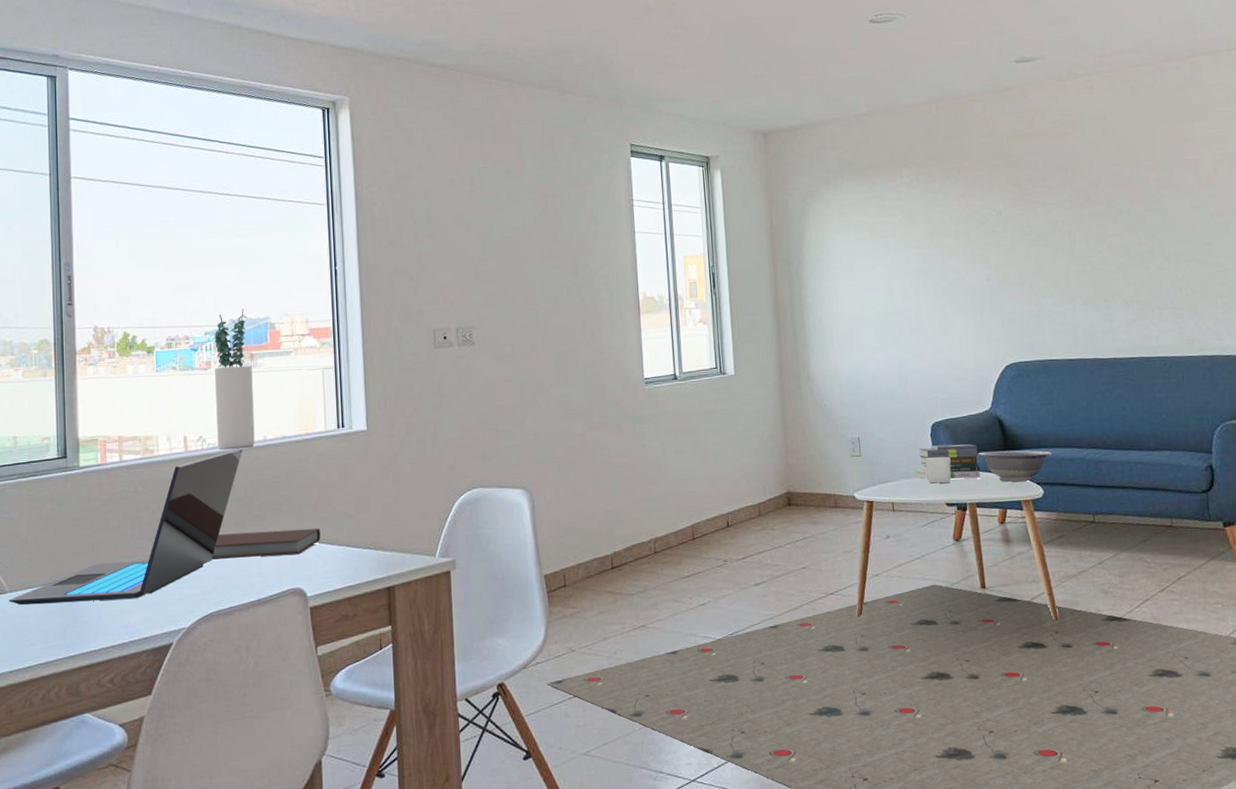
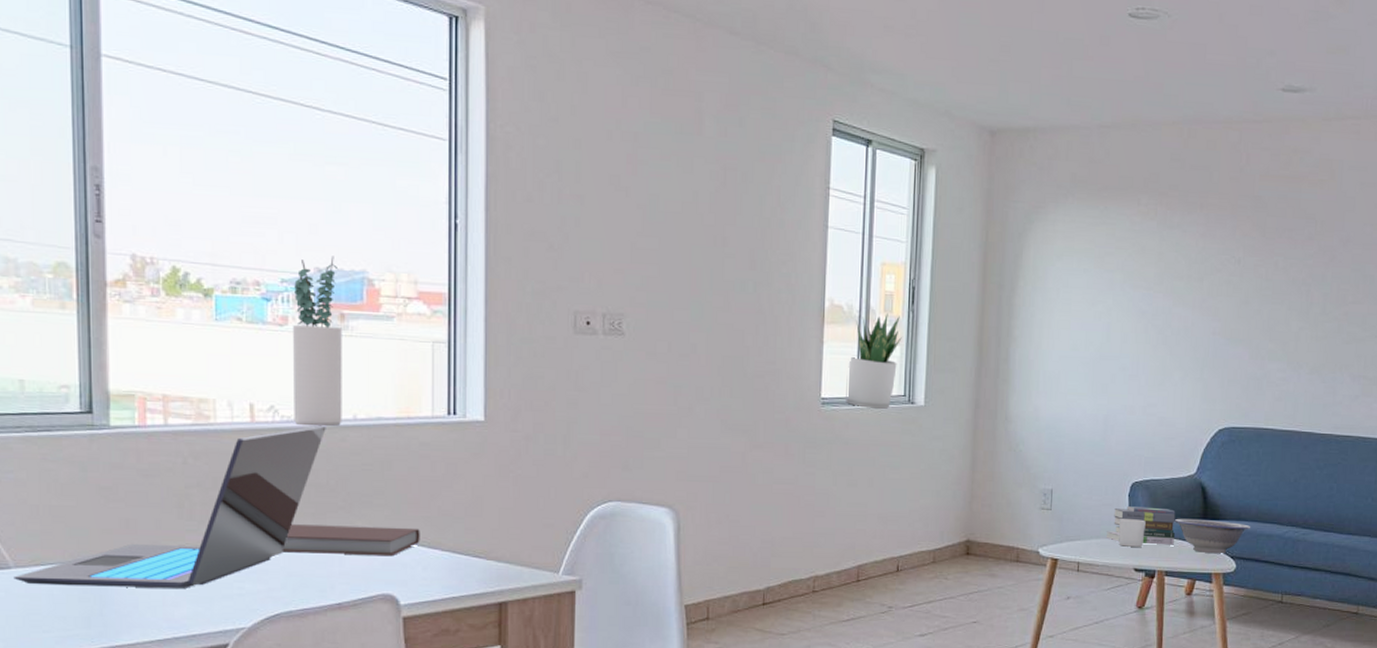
planter: none [664,298,708,383] -> present [846,313,902,410]

